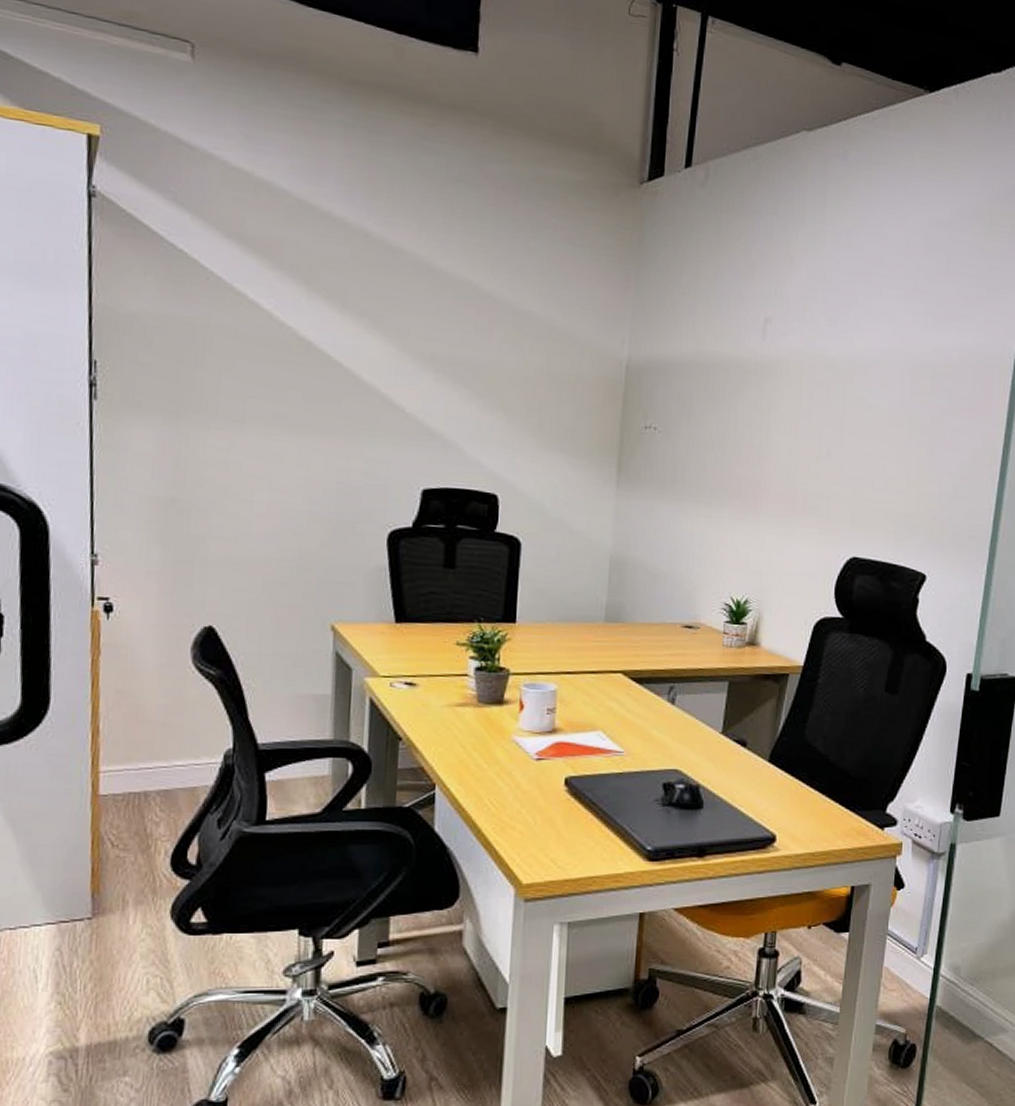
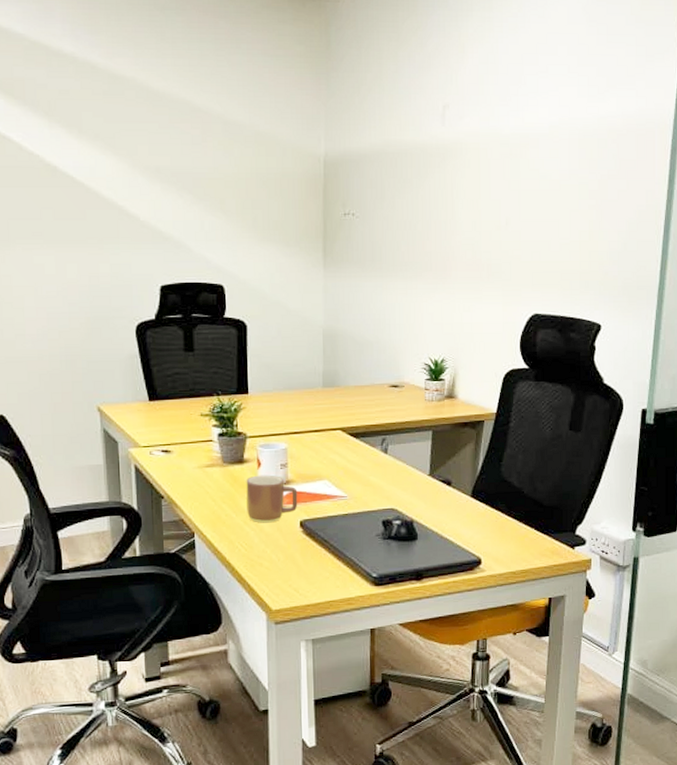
mug: none [502,719,565,778] -> present [246,475,298,523]

